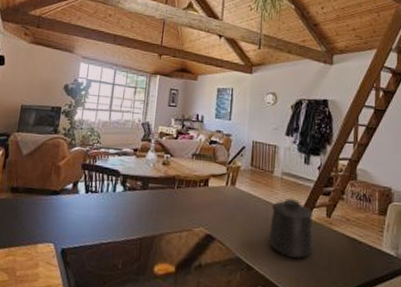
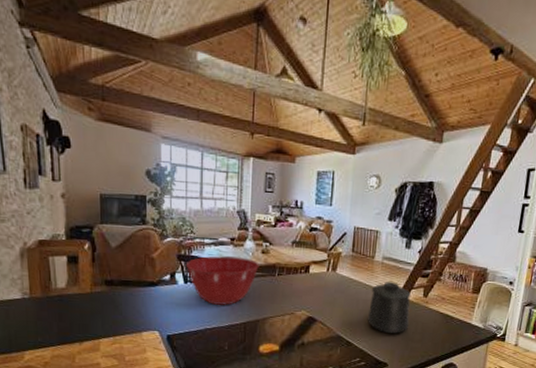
mixing bowl: none [88,166,159,218] -> present [185,256,259,305]

